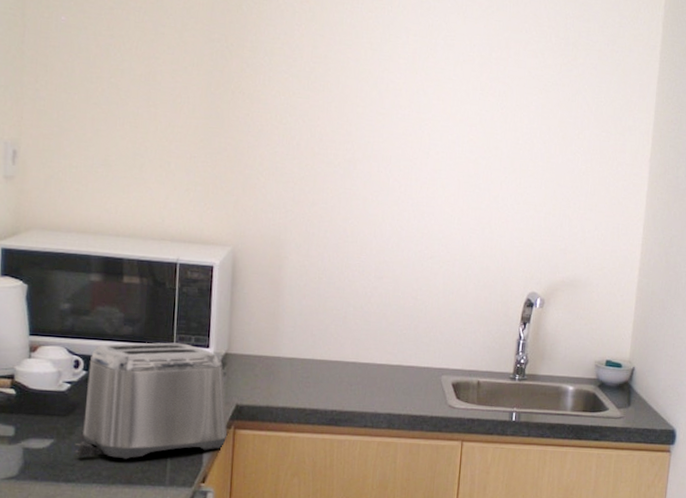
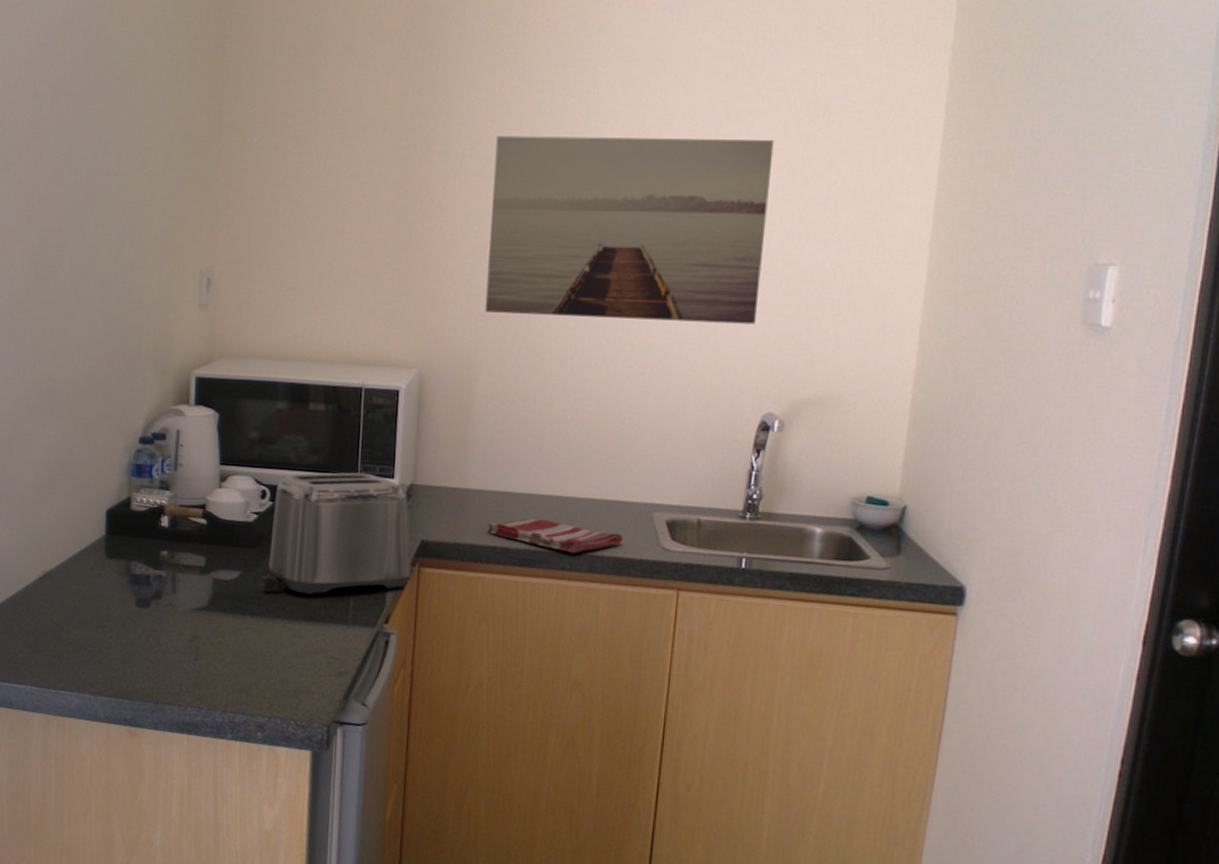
wall art: none [293,38,535,219] -> present [484,135,774,325]
dish towel: none [298,382,417,413] -> present [487,517,624,554]

